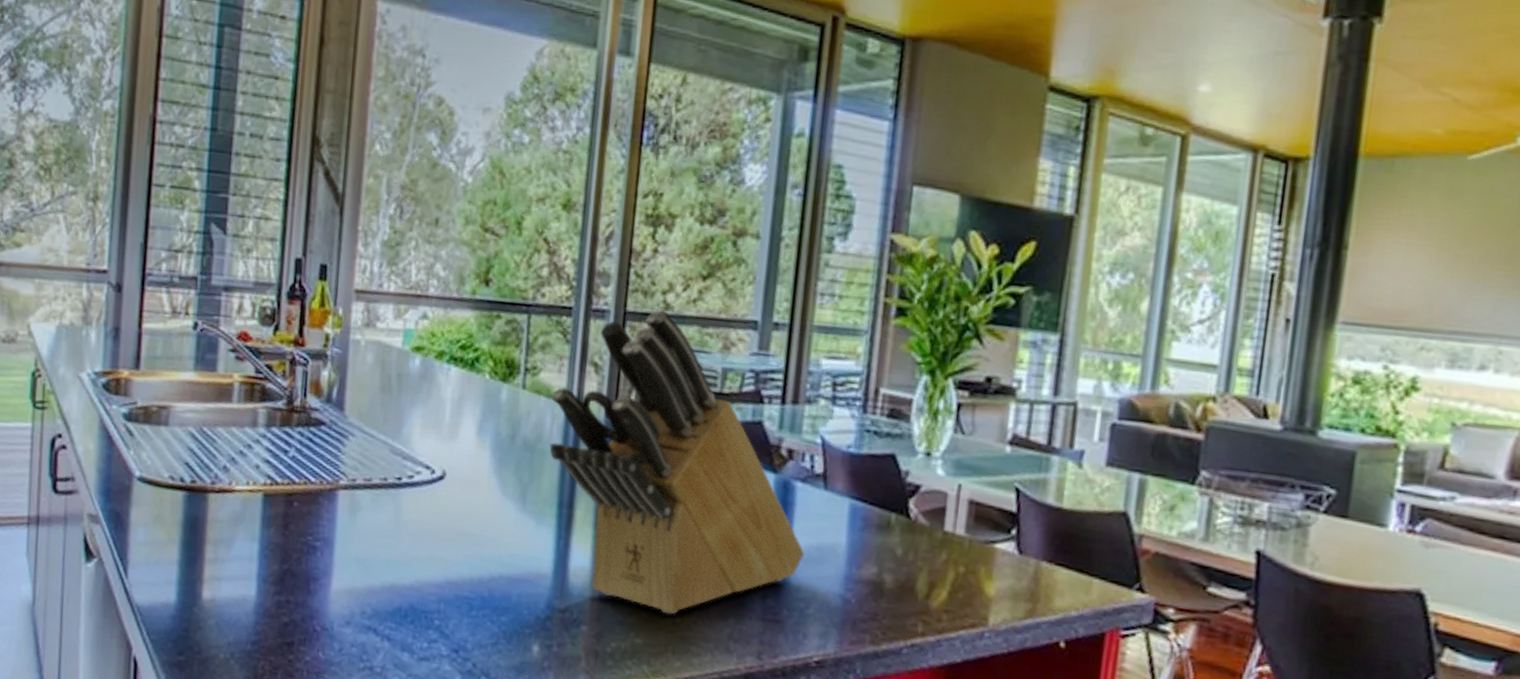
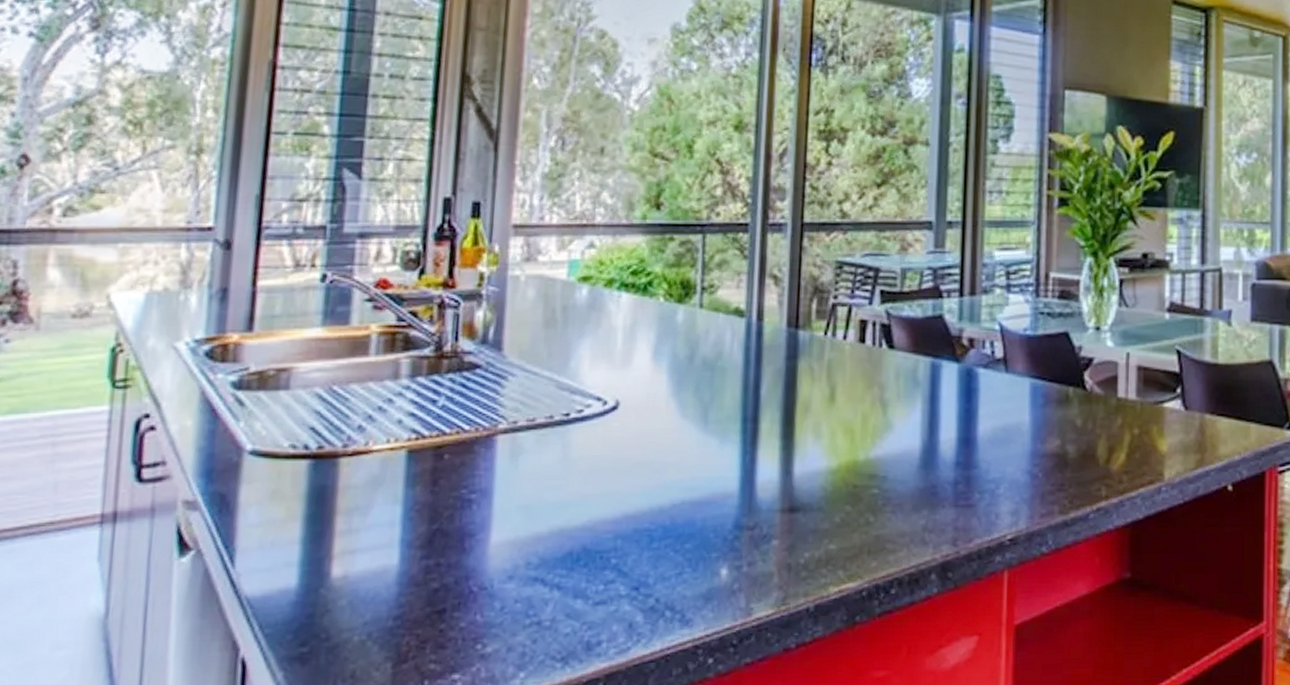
knife block: present [549,309,805,615] -> none [730,218,992,515]

